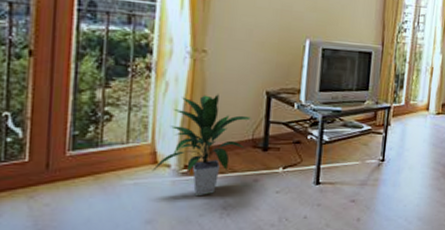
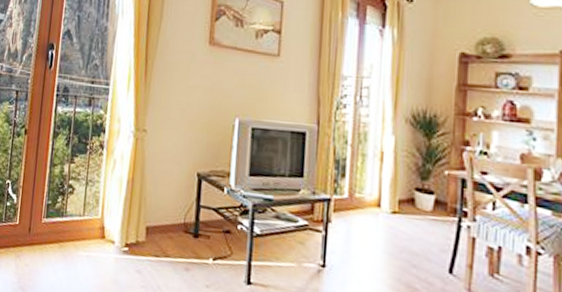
indoor plant: present [152,94,252,197] -> none [100,173,184,278]

